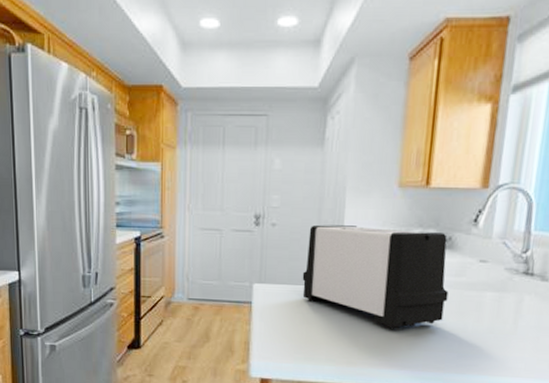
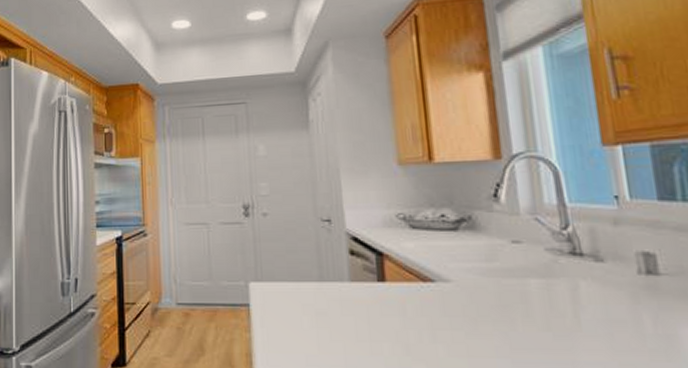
toaster: present [302,224,449,329] -> none [304,210,483,330]

